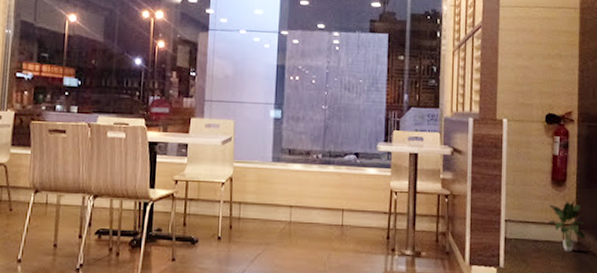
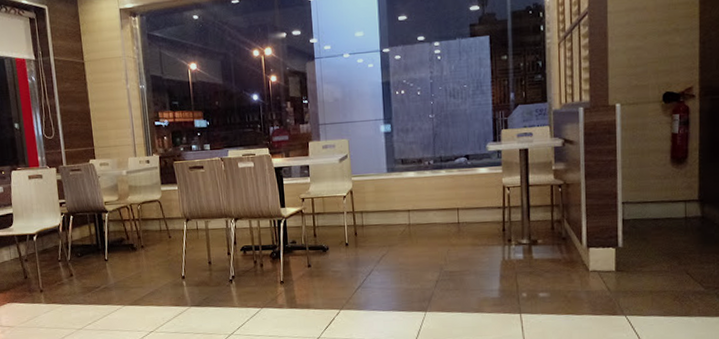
potted plant: present [547,200,586,251] -> none [668,175,710,226]

